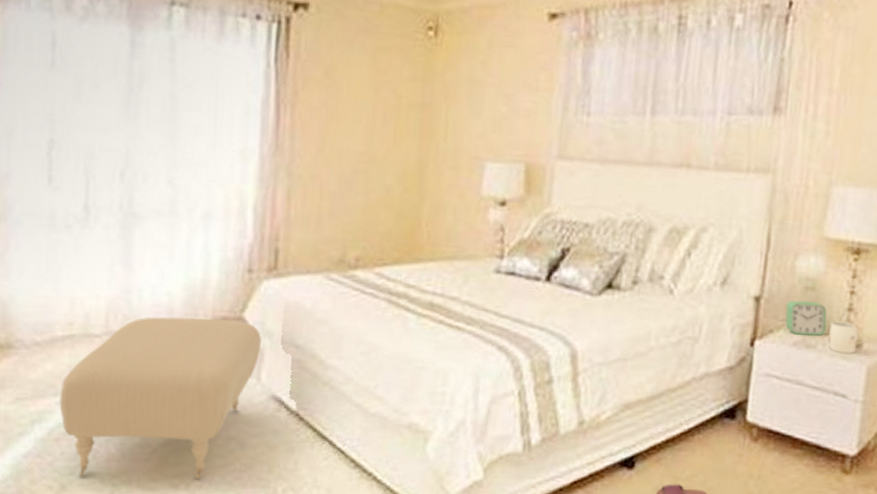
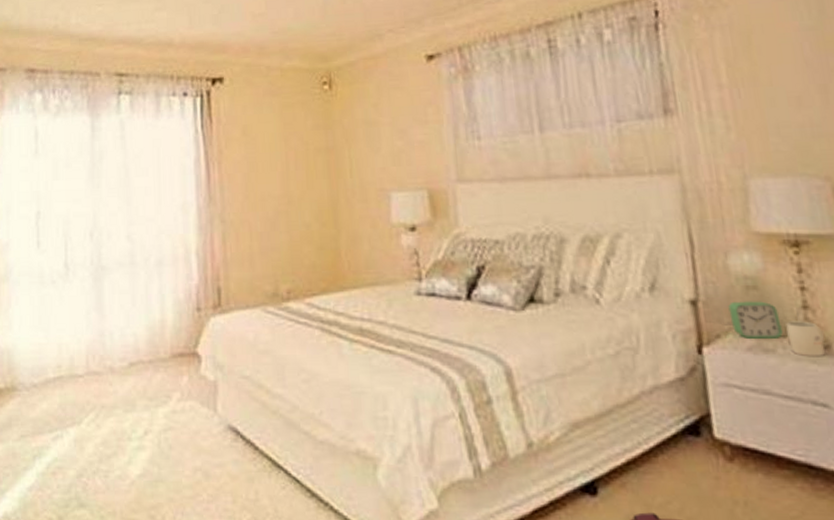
ottoman: present [59,317,261,480] -> none [54,355,214,511]

